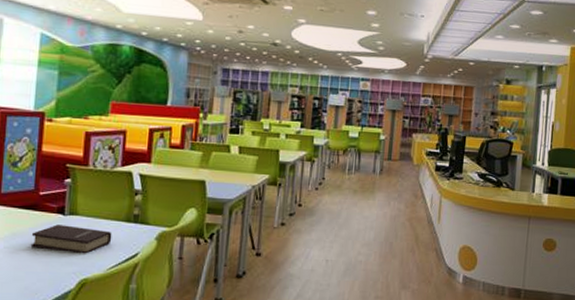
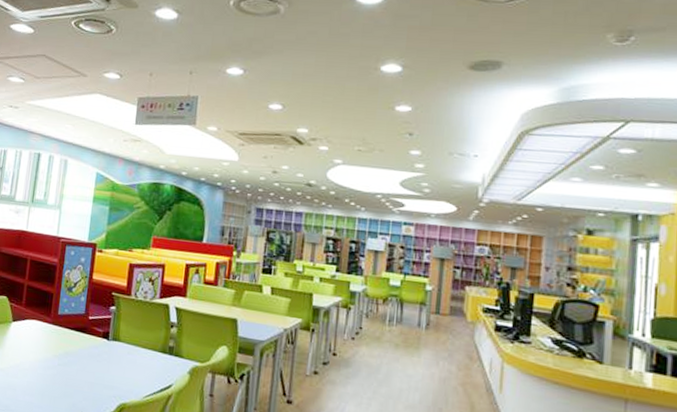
book: present [30,224,112,254] -> none [79,348,149,380]

